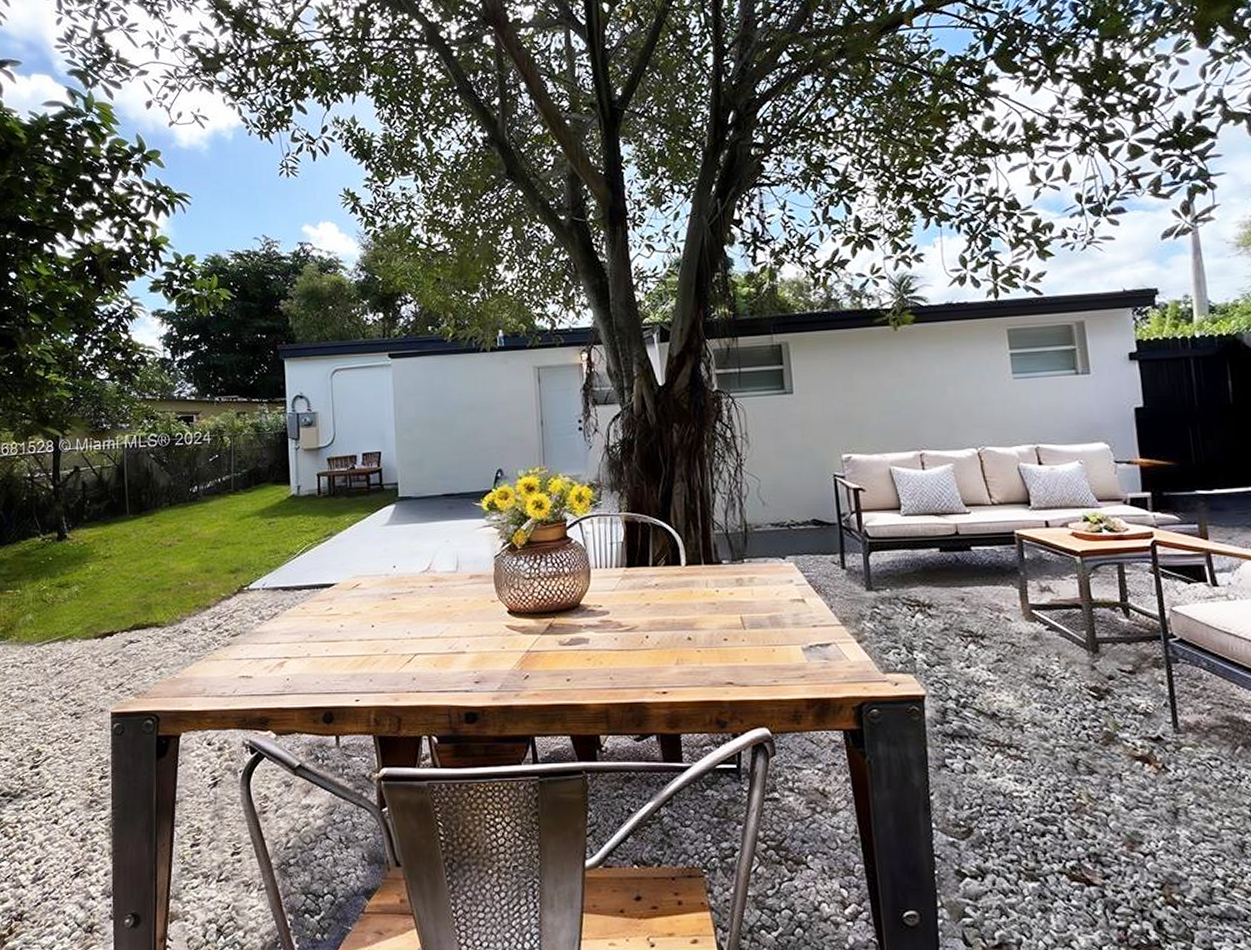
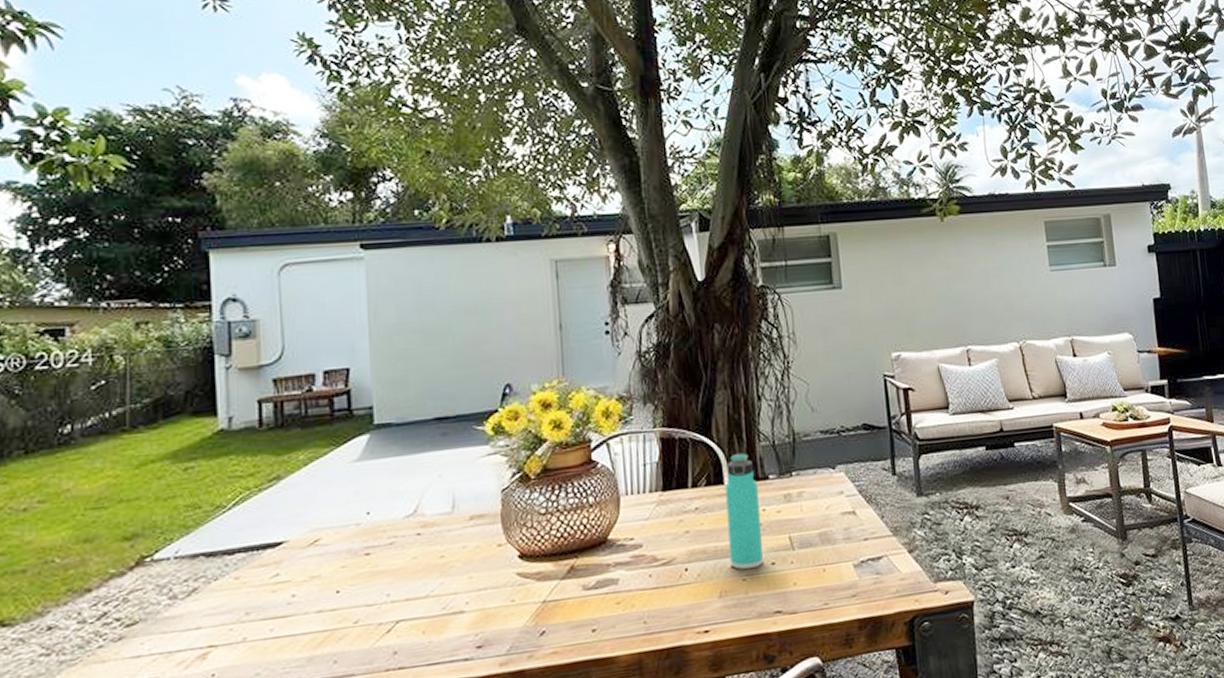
thermos bottle: none [682,538,716,643] -> present [725,452,763,570]

